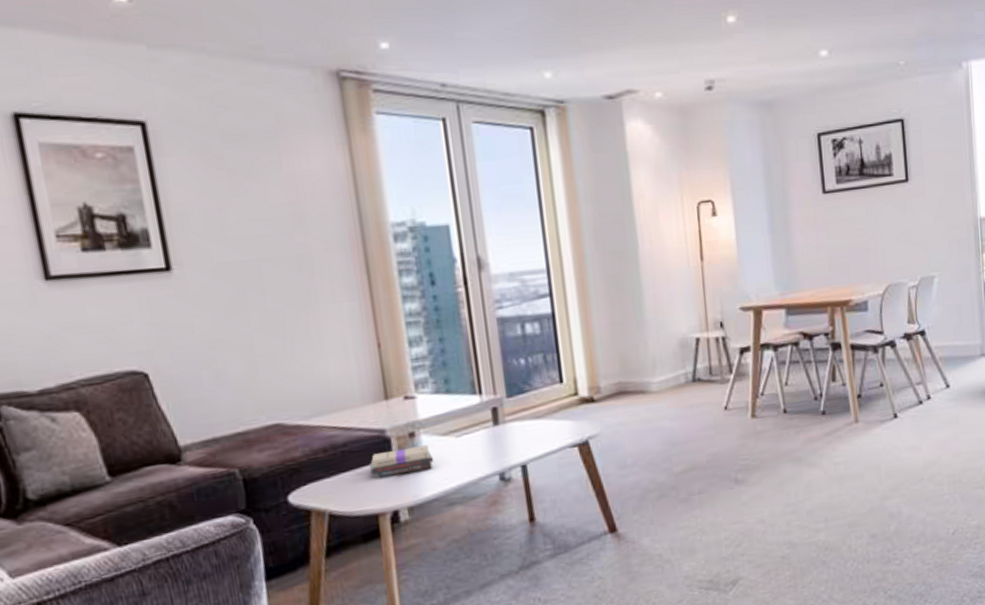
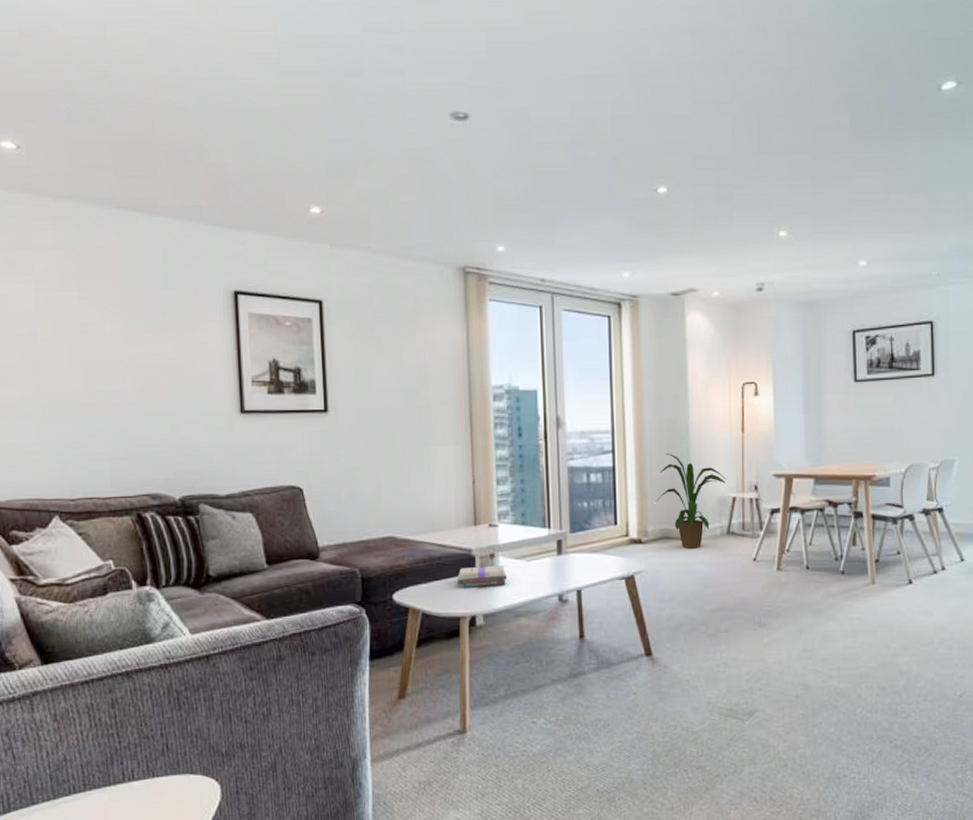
house plant: none [606,292,688,403] -> present [655,453,727,549]

